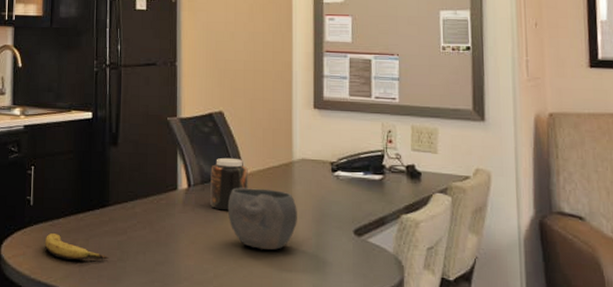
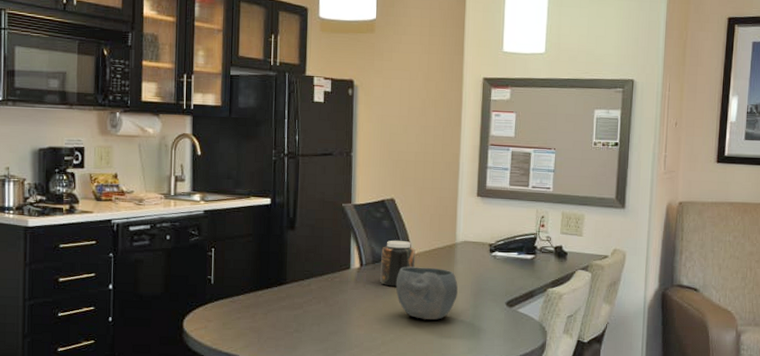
banana: present [44,233,109,260] -> none [225,309,286,332]

